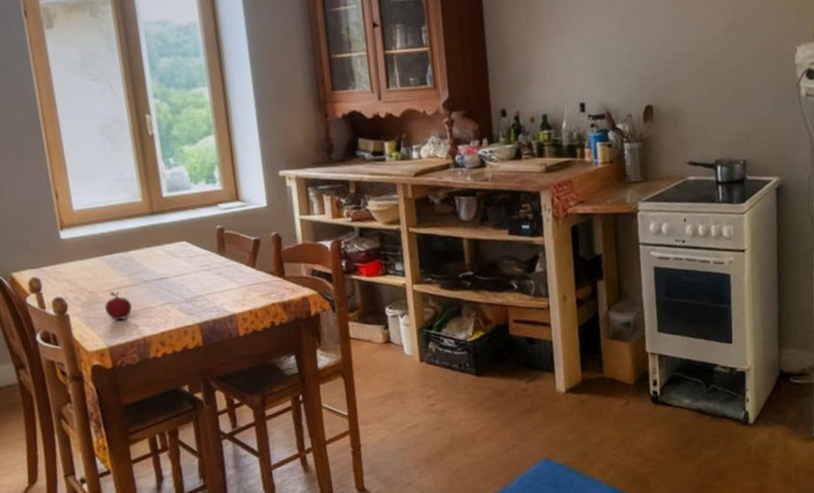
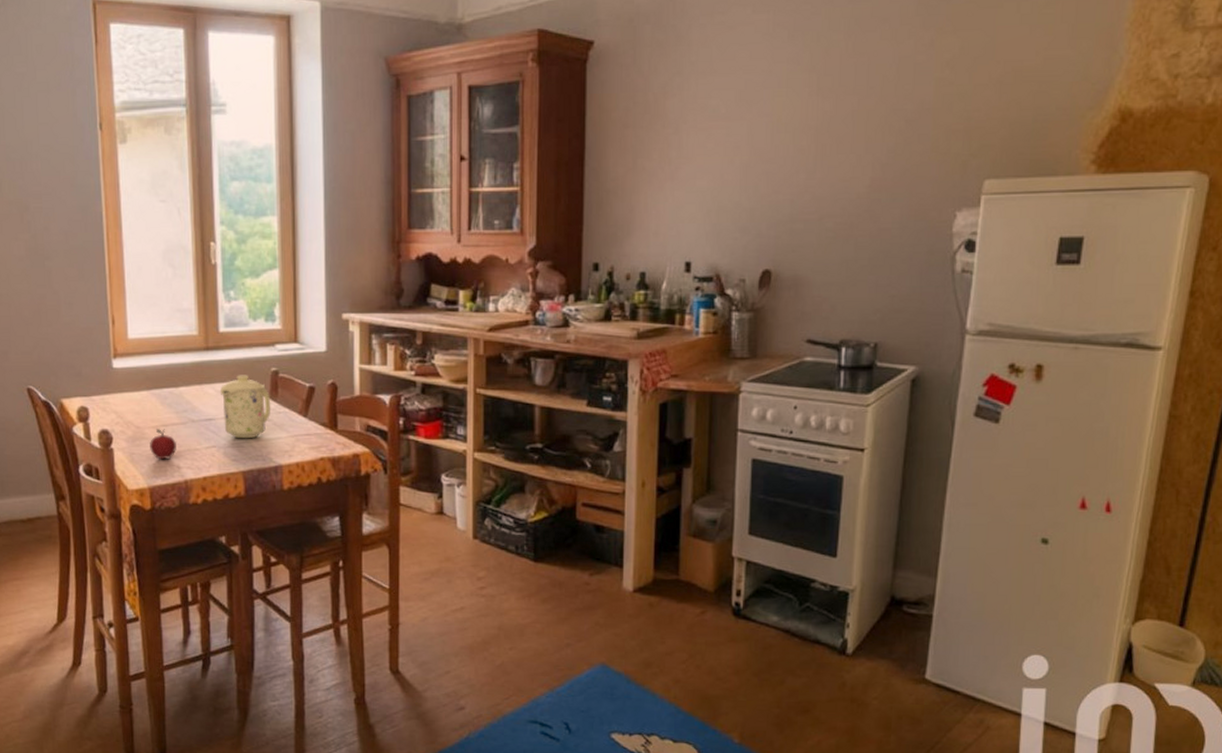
mug: none [168,234,221,294] -> present [219,375,271,439]

